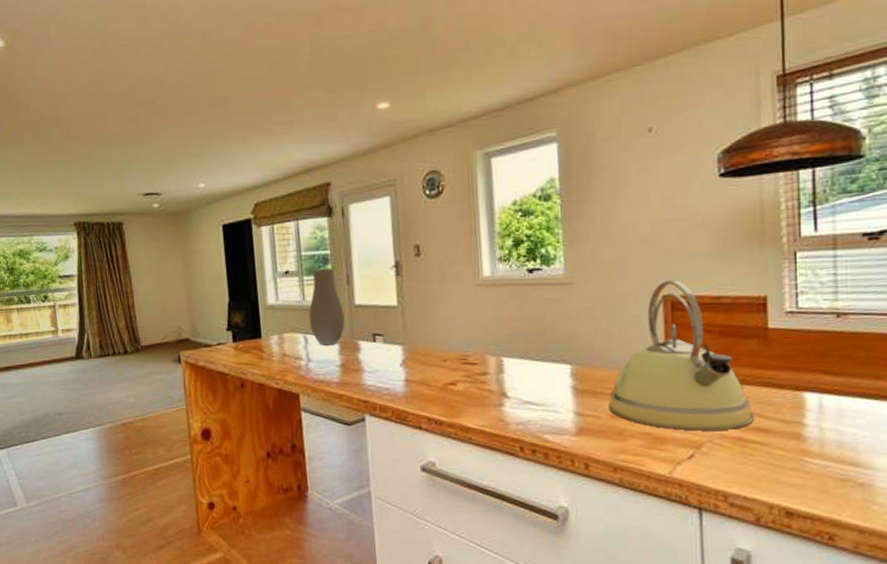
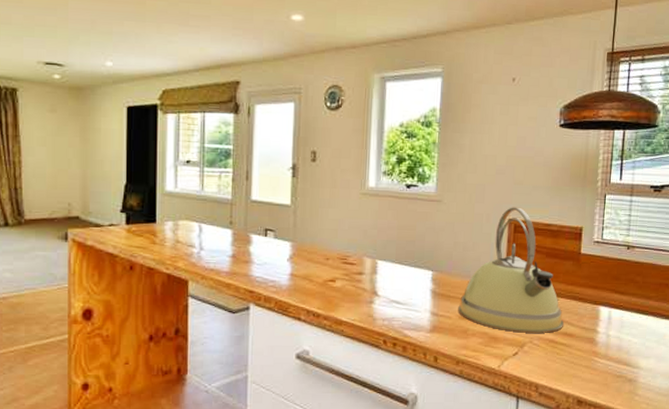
vase: present [308,267,345,346] -> none [205,161,240,236]

